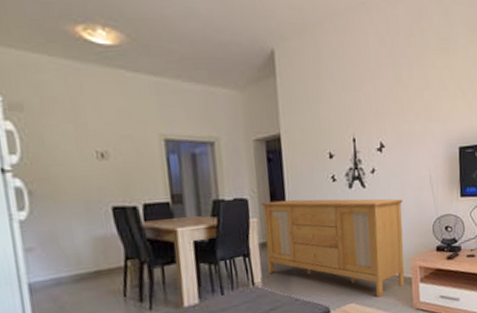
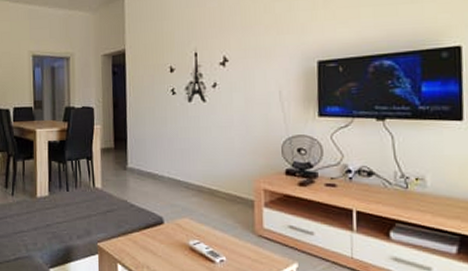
sideboard: present [260,198,405,298] -> none [104,110,247,217]

